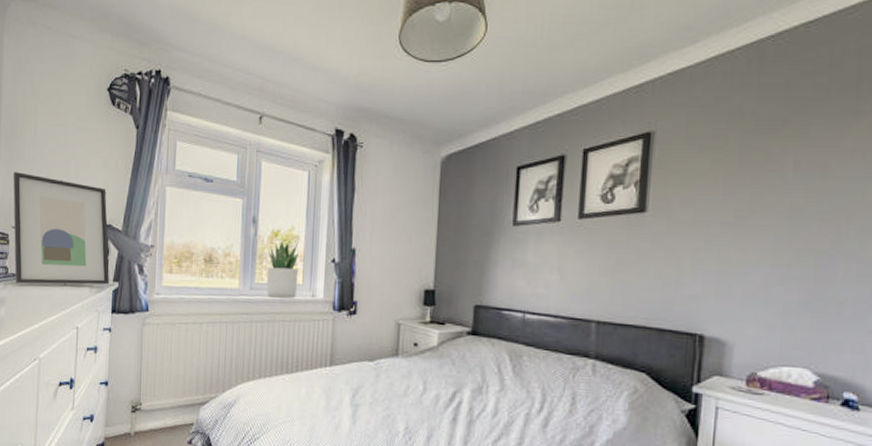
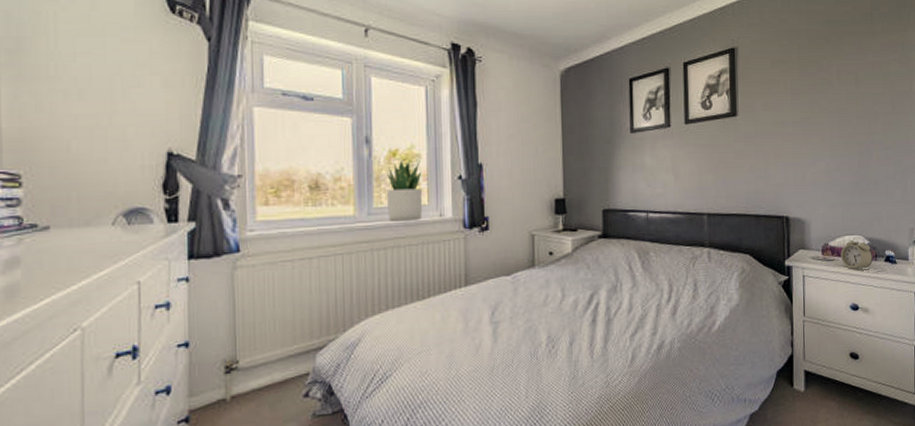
picture frame: present [11,171,109,286] -> none [23,93,182,236]
alarm clock: none [773,369,824,412] -> present [840,236,873,271]

